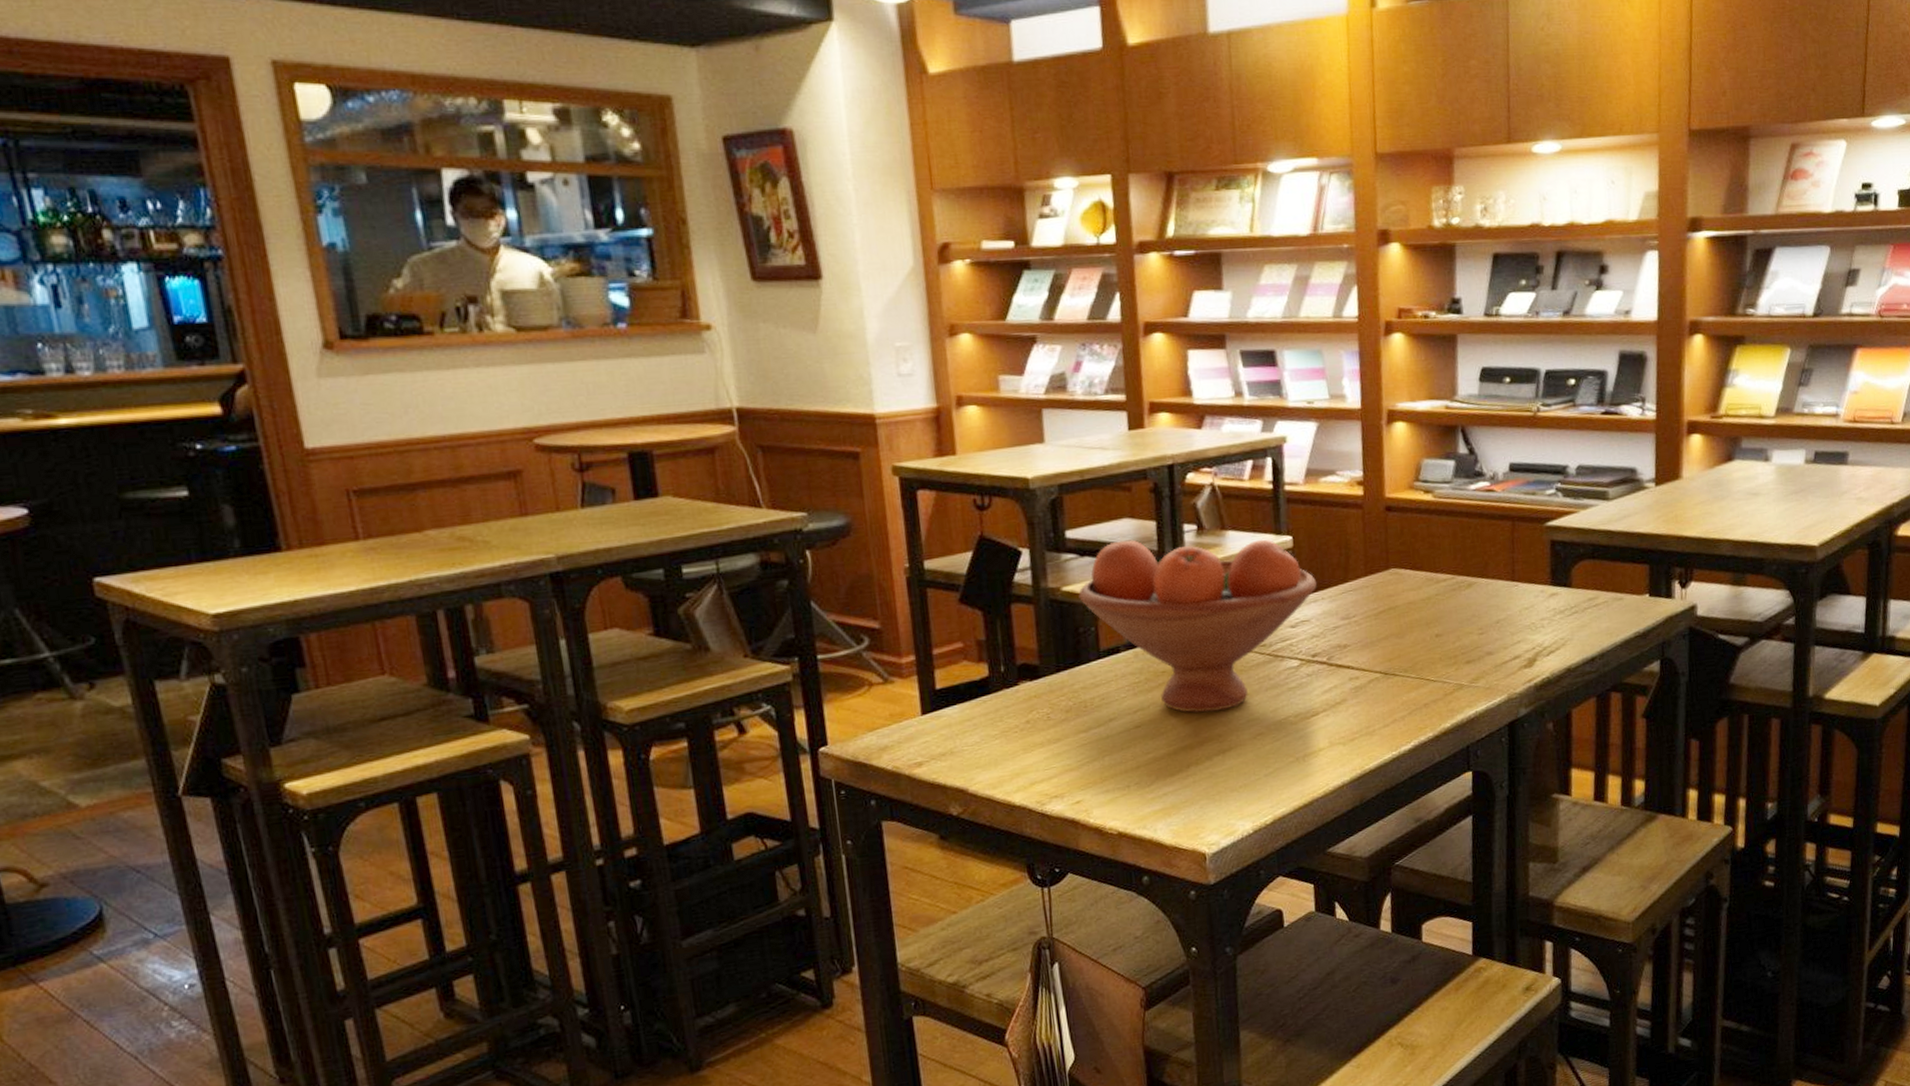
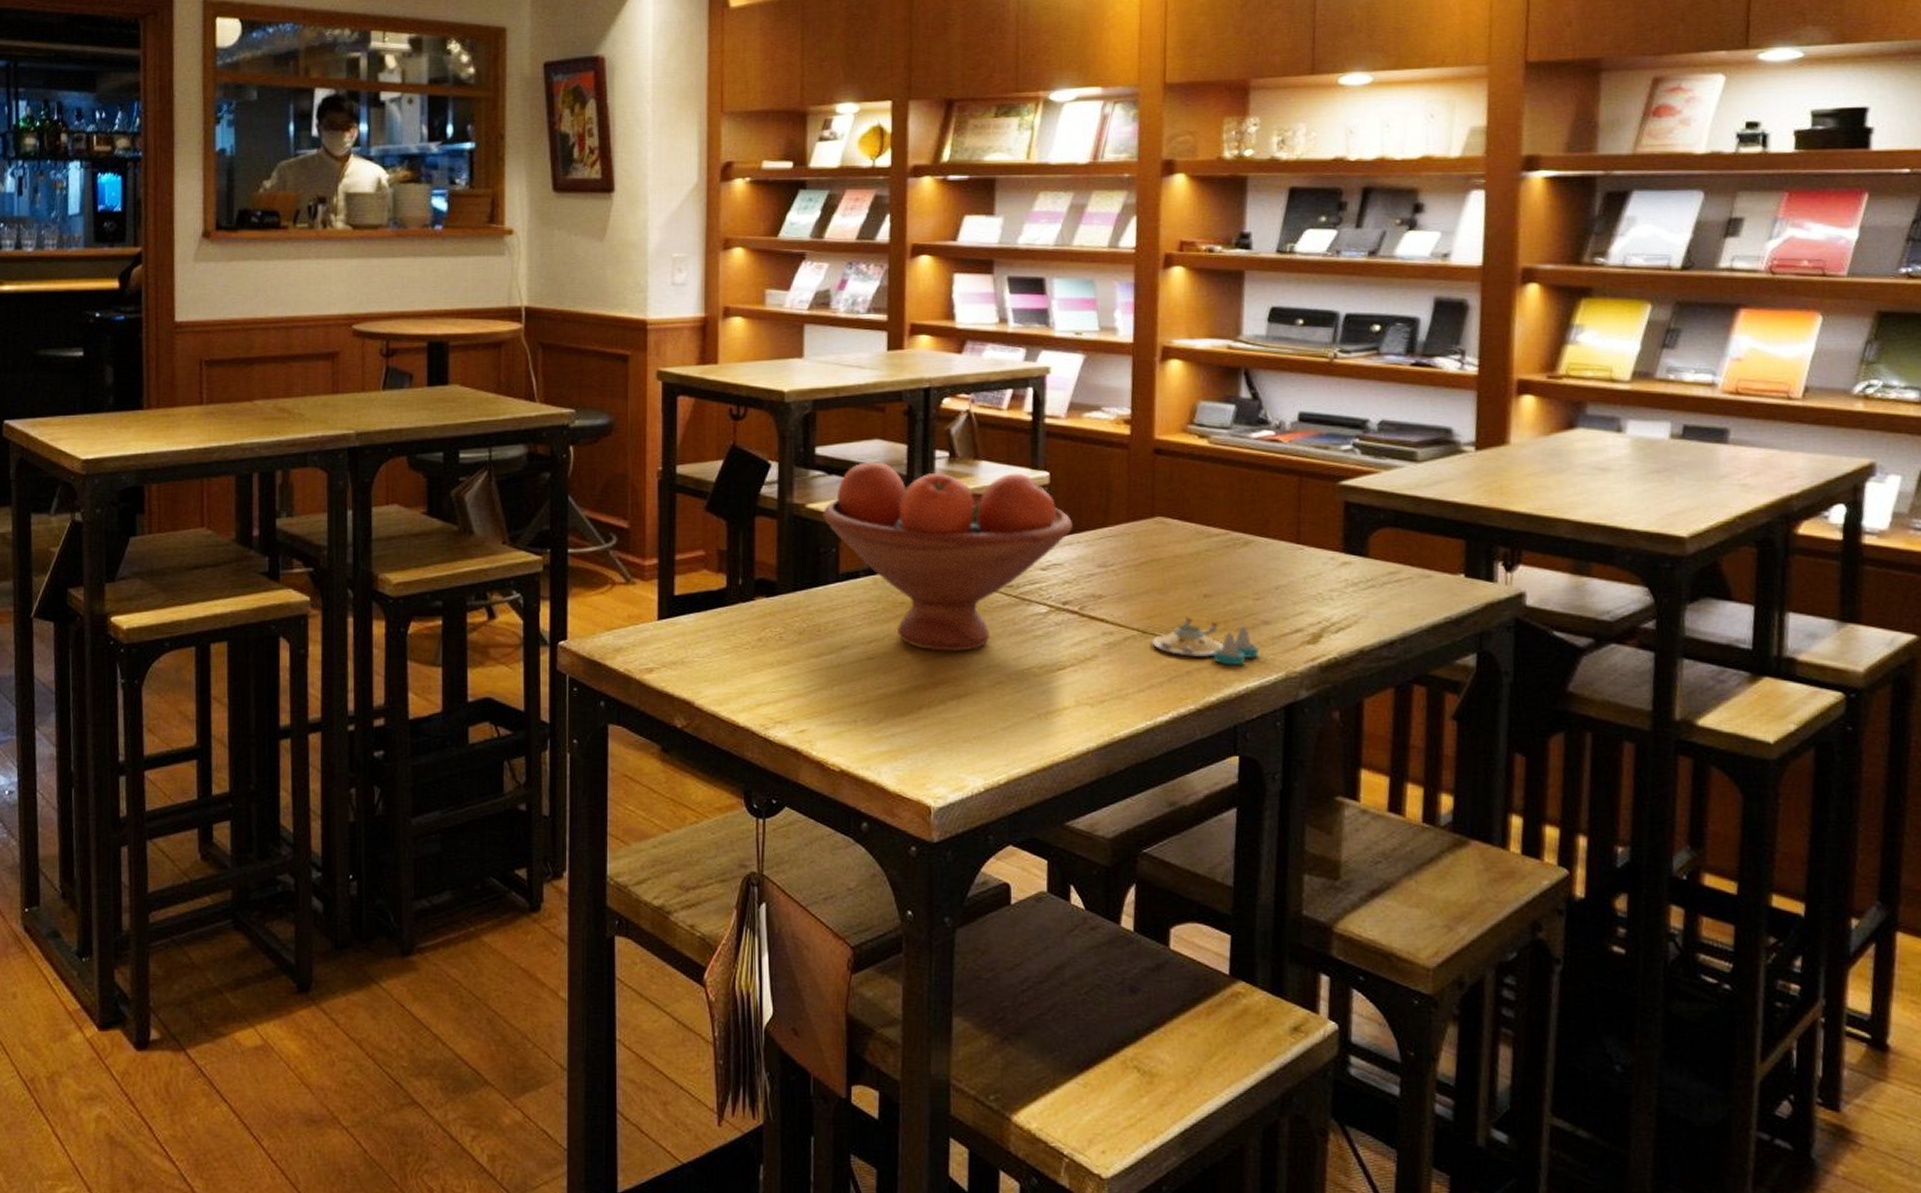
salt and pepper shaker set: none [1393,656,1484,694] -> present [1151,617,1258,665]

